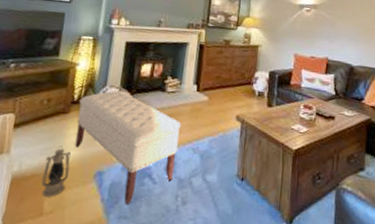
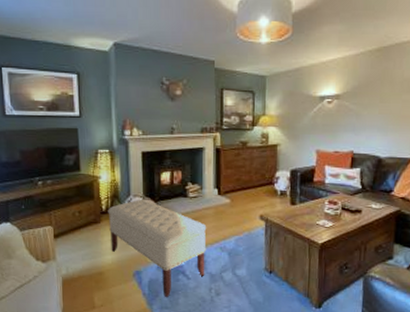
lantern: present [41,148,71,197] -> none [88,254,111,294]

